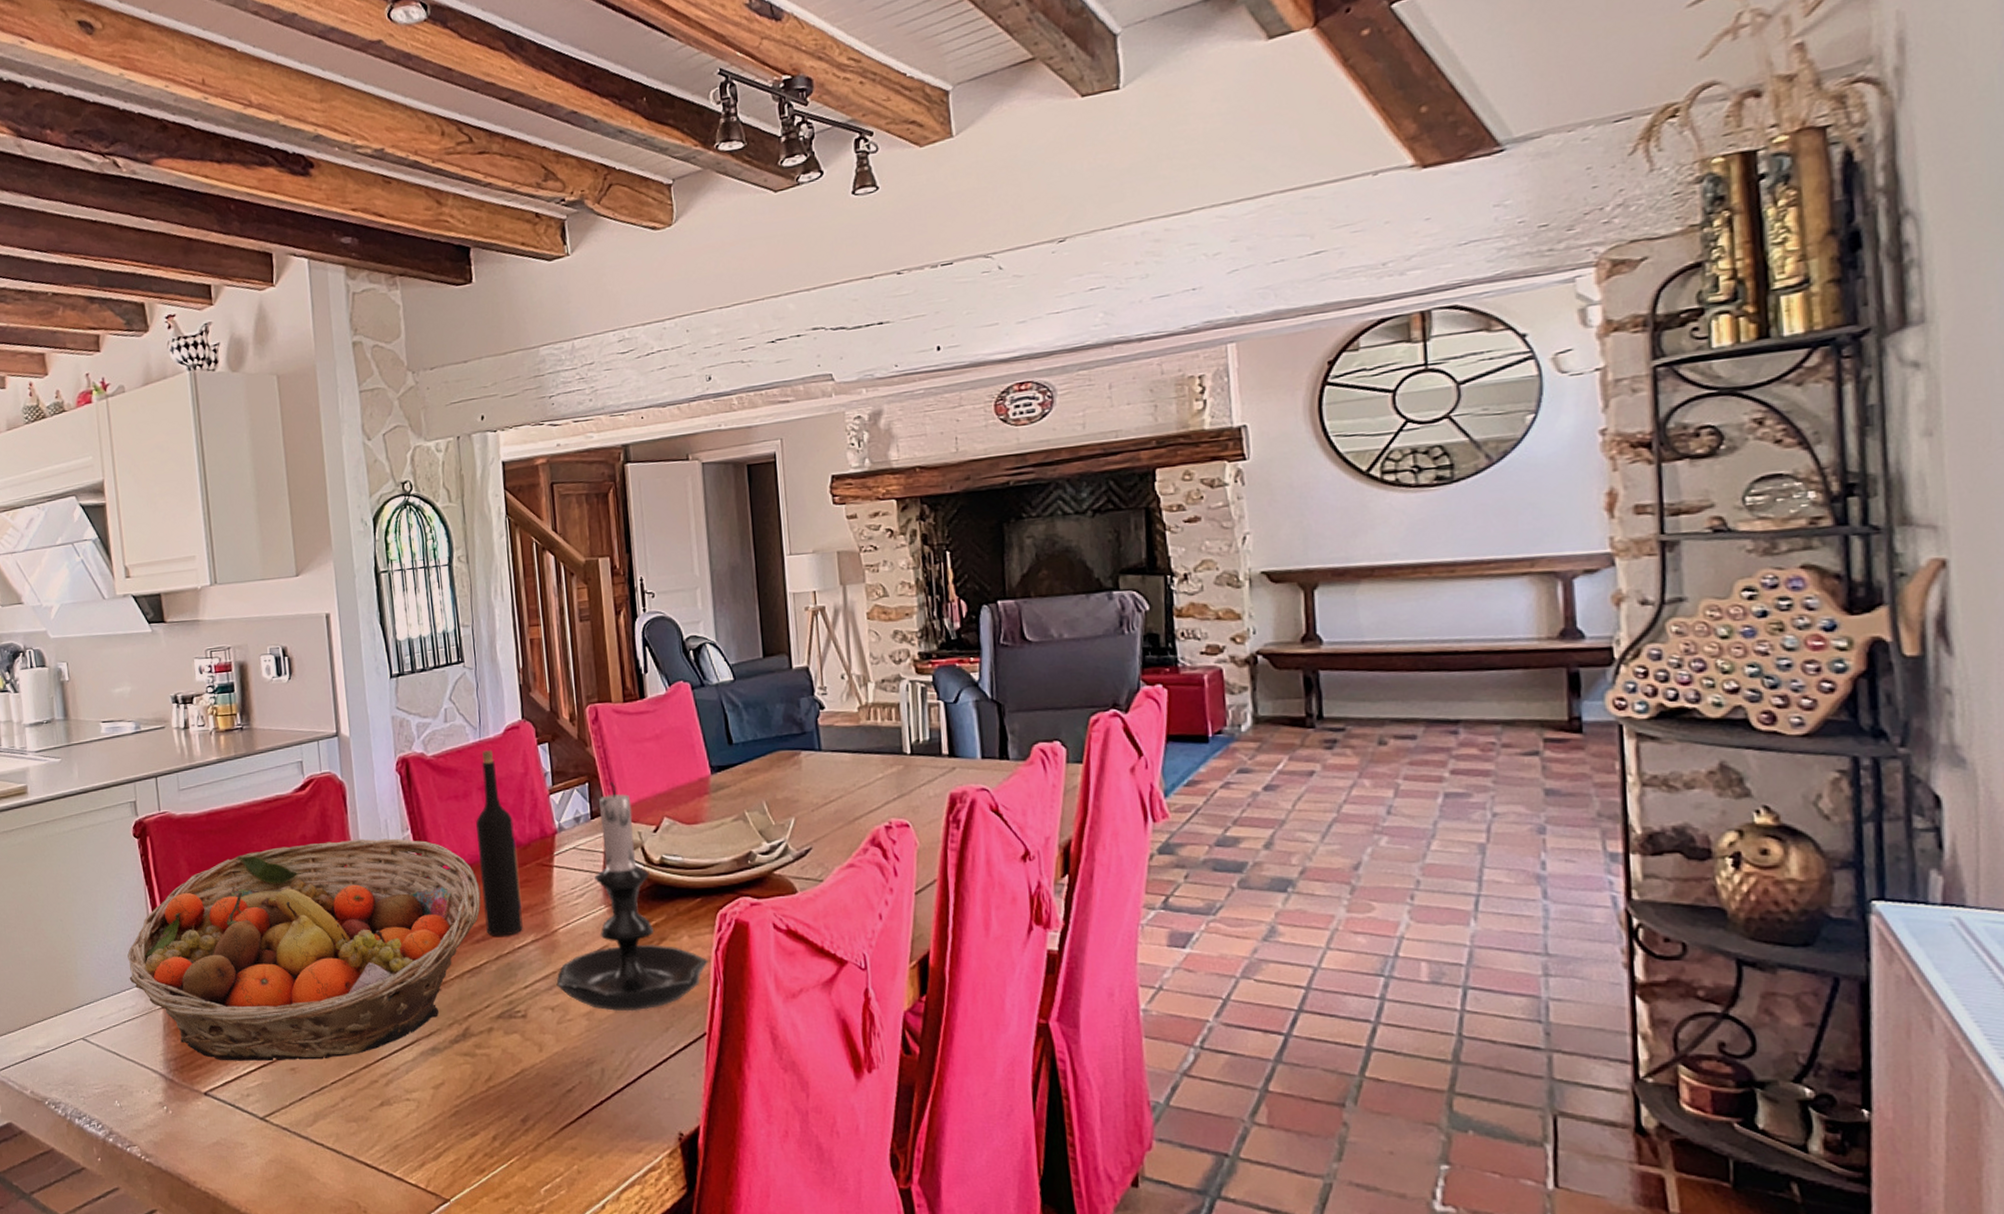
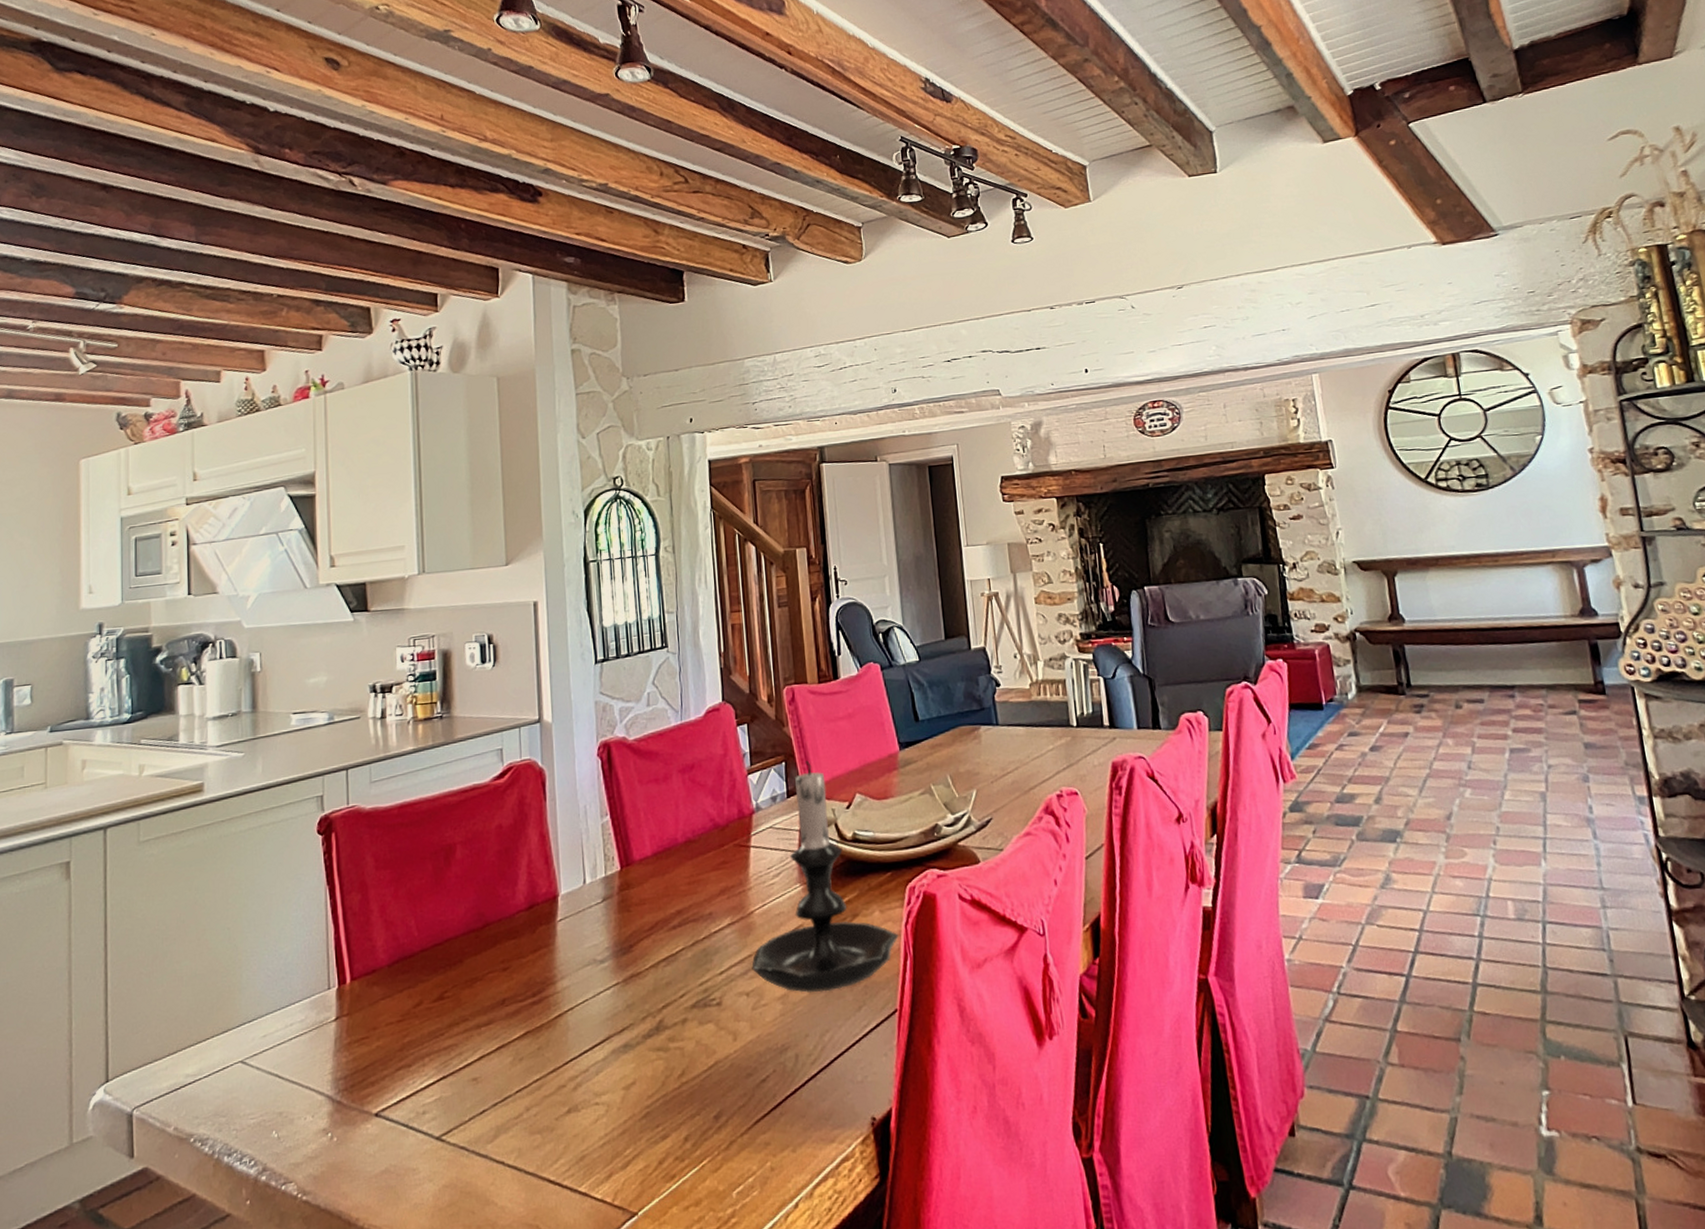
fruit basket: present [127,838,481,1061] -> none [300,824,678,1076]
wine bottle: present [476,750,523,936] -> none [675,733,720,921]

